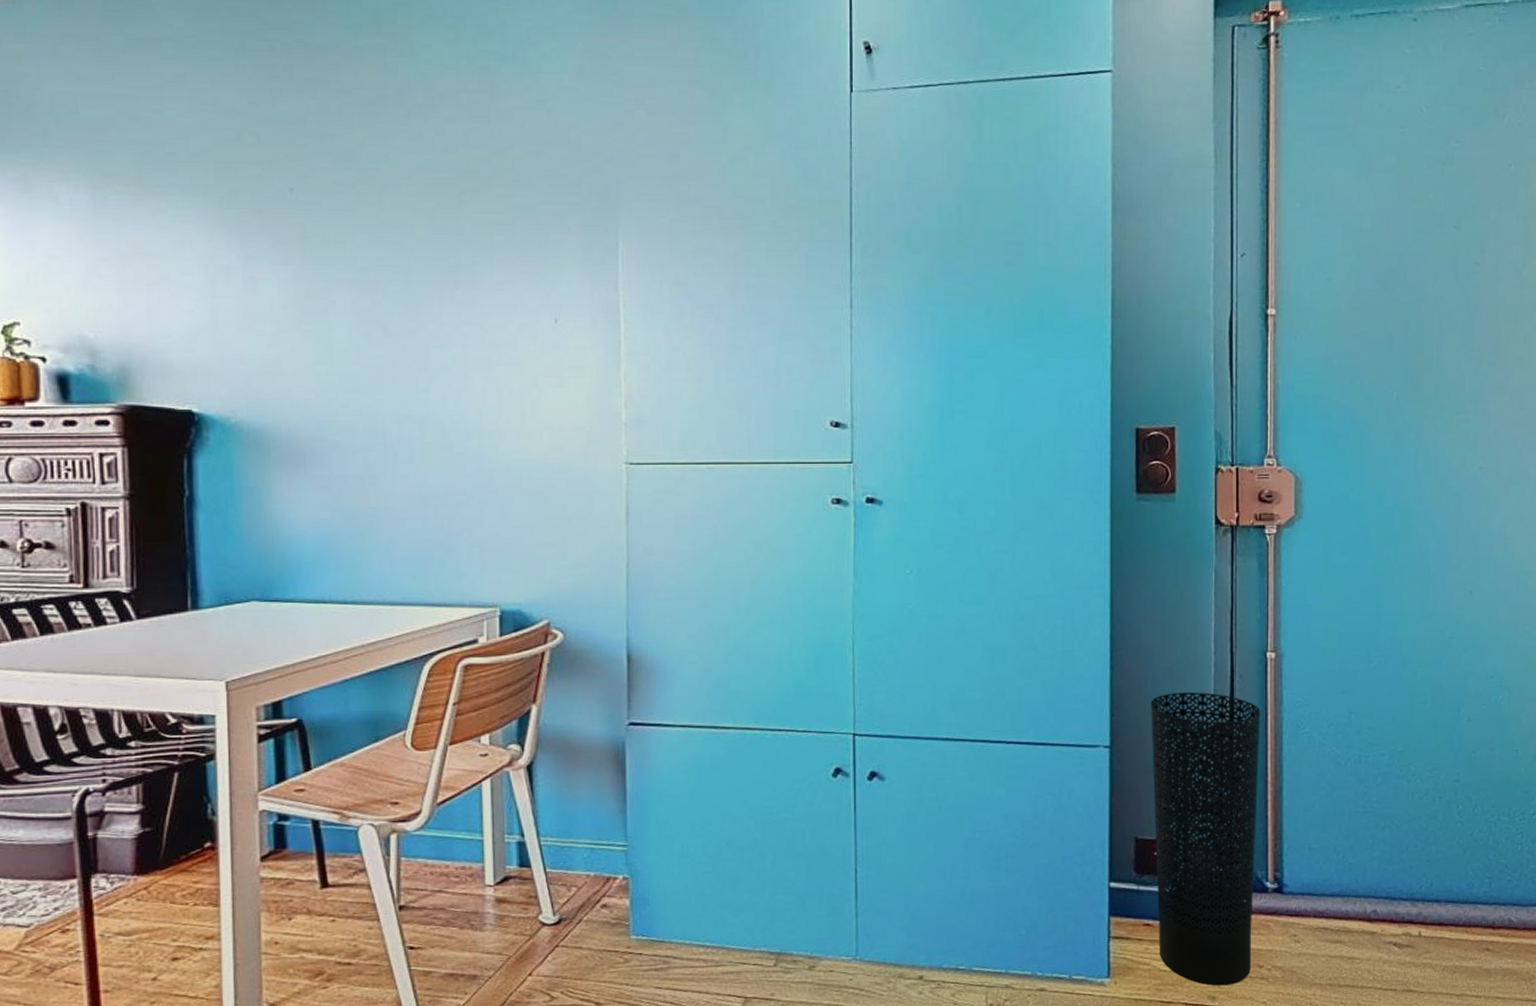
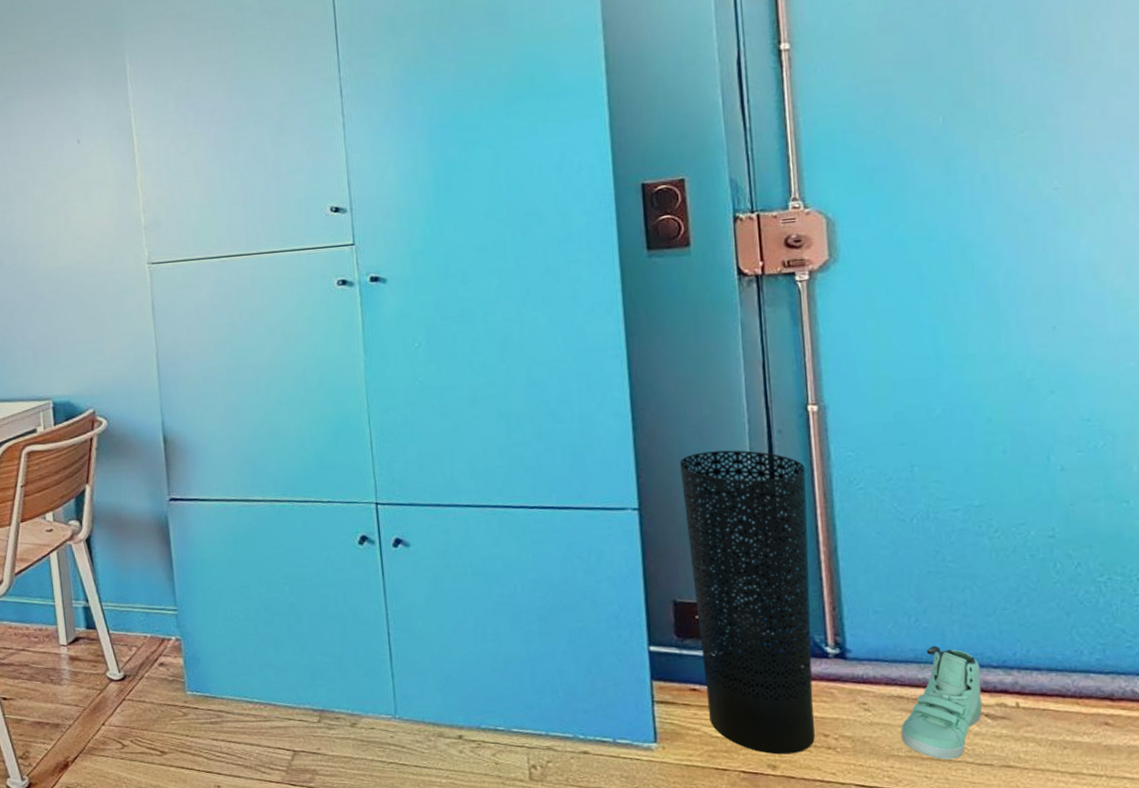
sneaker: none [1324,880,1392,986] -> present [901,645,982,760]

